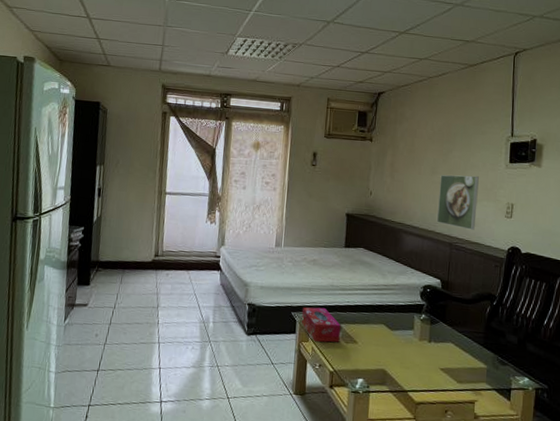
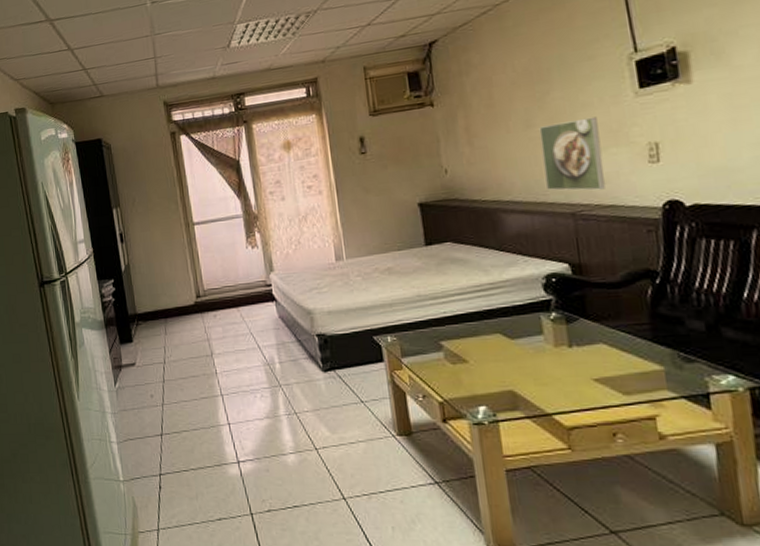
tissue box: present [301,307,341,343] -> none [385,325,444,369]

